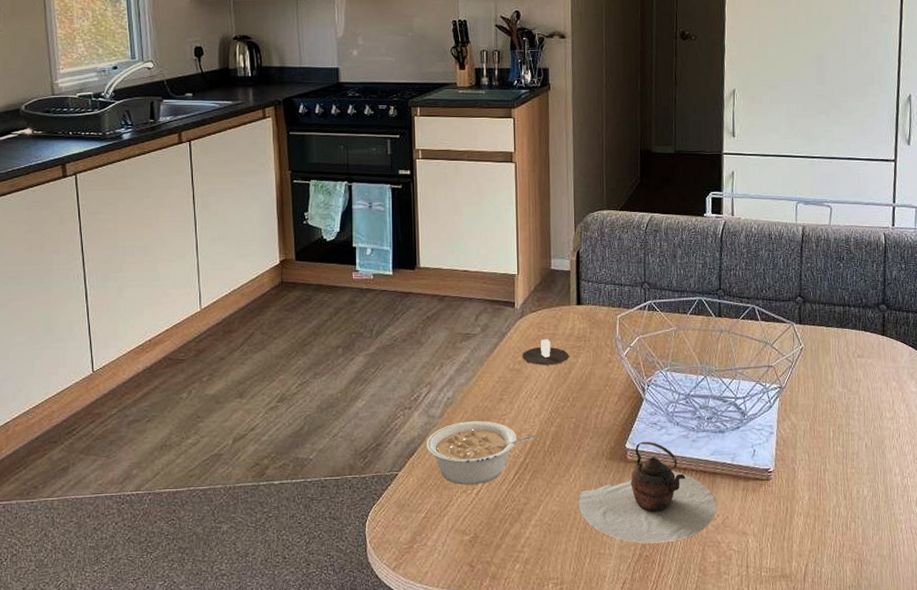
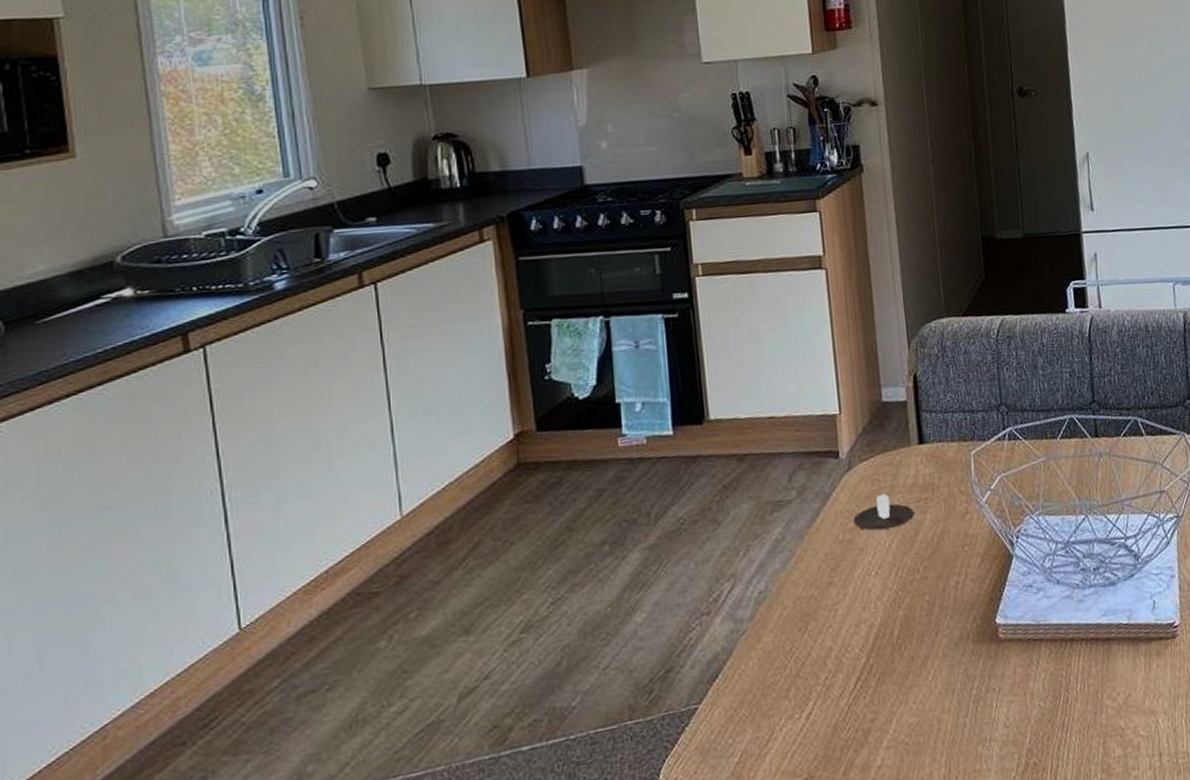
legume: present [426,421,535,486] -> none [733,615,879,709]
teapot: present [578,441,716,544] -> none [941,610,1116,748]

